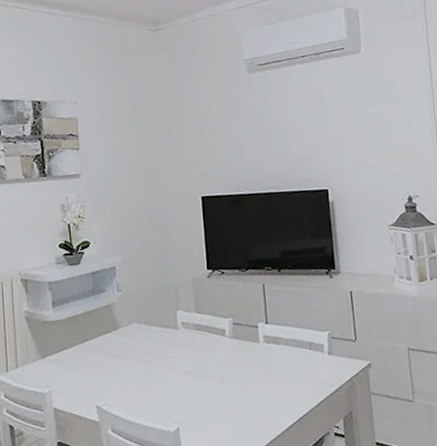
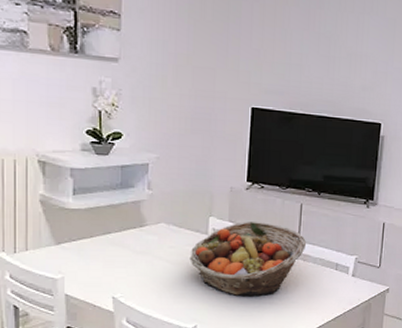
fruit basket: none [163,308,276,391] -> present [189,222,307,296]

